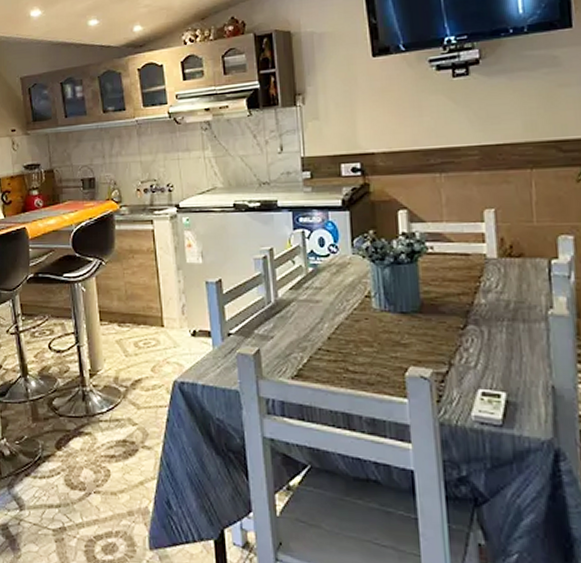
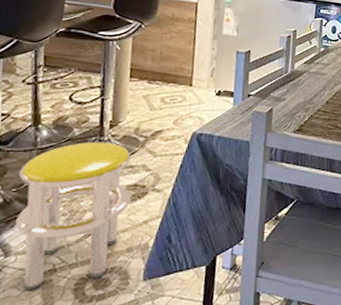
stool: none [18,392,123,548] -> present [15,141,132,291]

